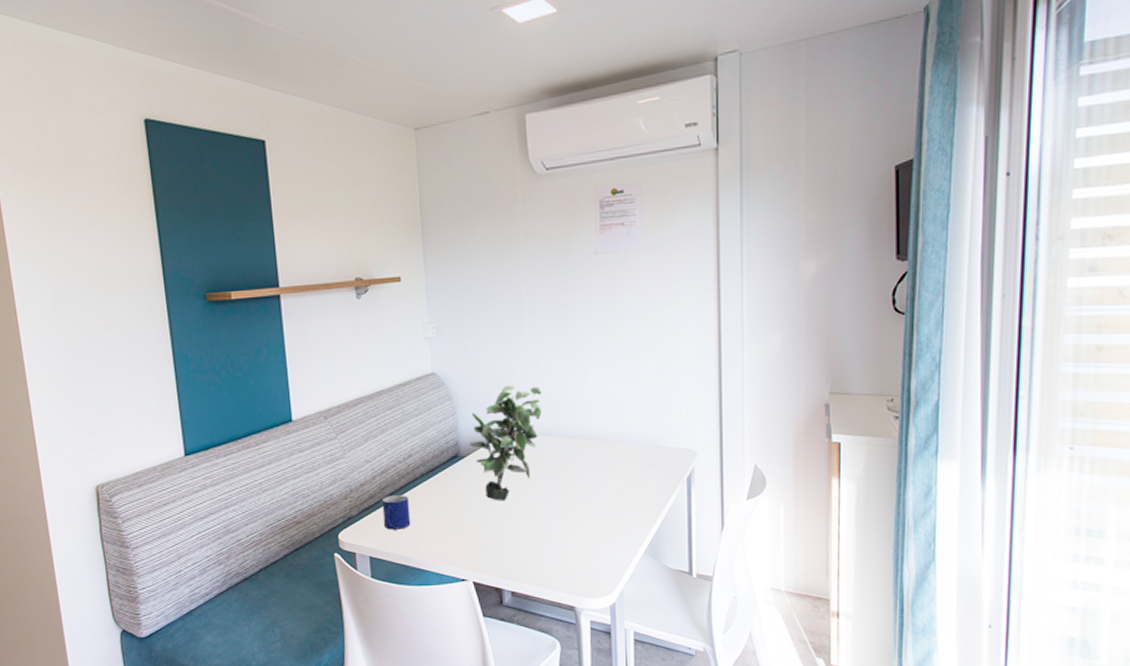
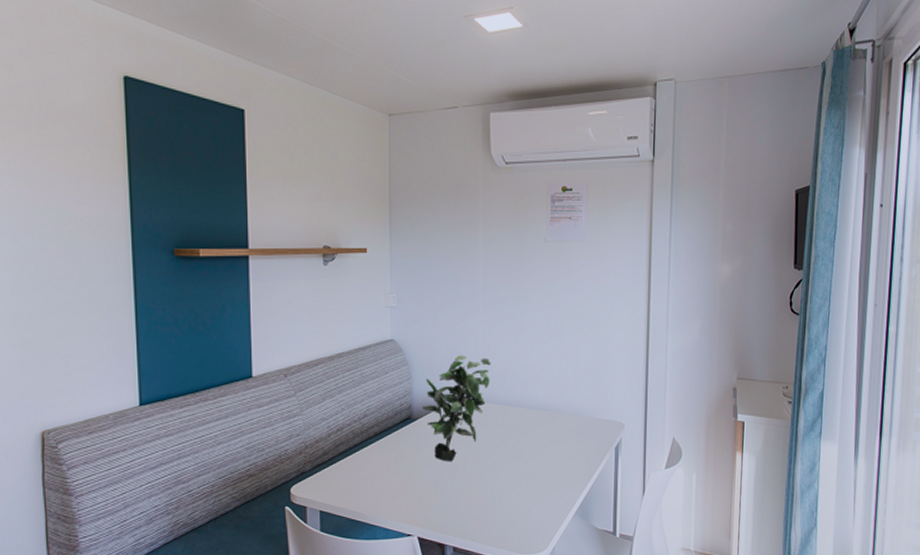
mug: present [381,495,411,530] -> none [335,453,362,485]

